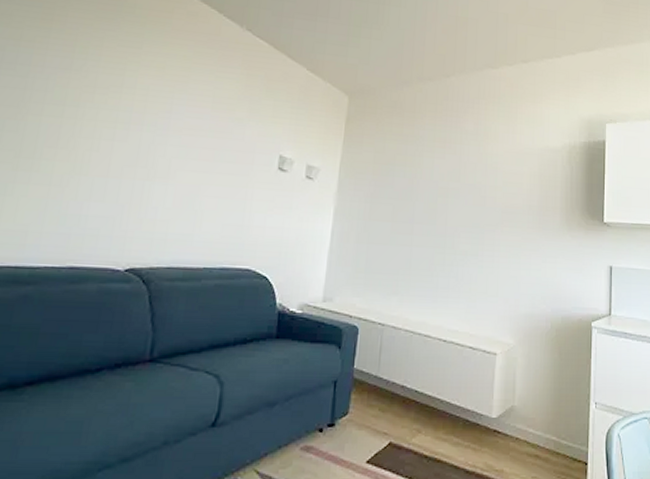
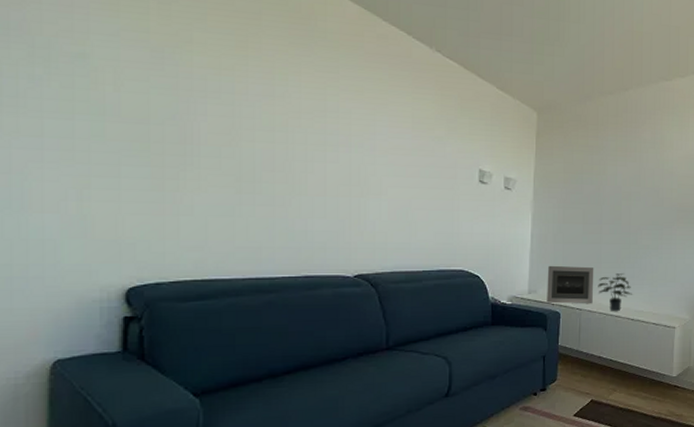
picture frame: none [343,269,402,319] -> present [547,265,594,304]
potted plant: none [405,283,446,331] -> present [598,273,632,312]

